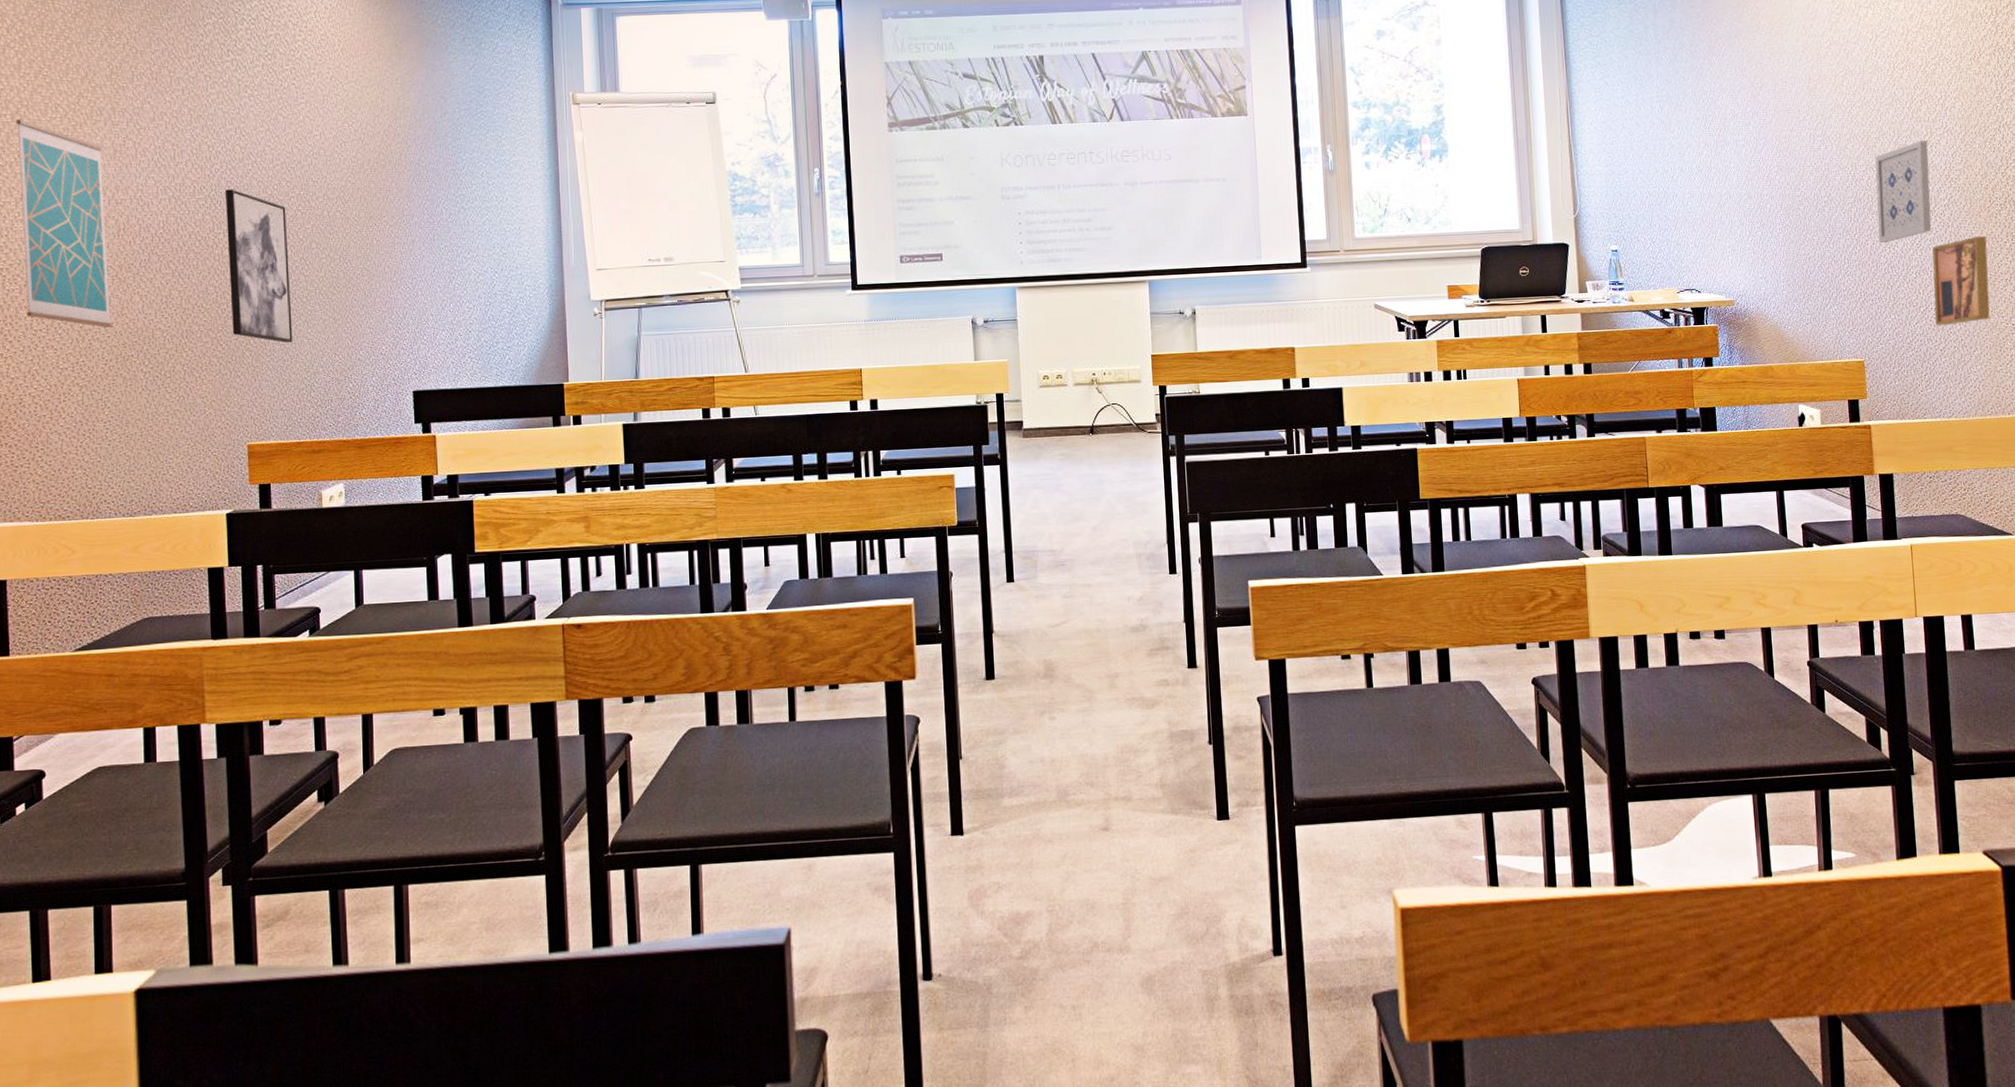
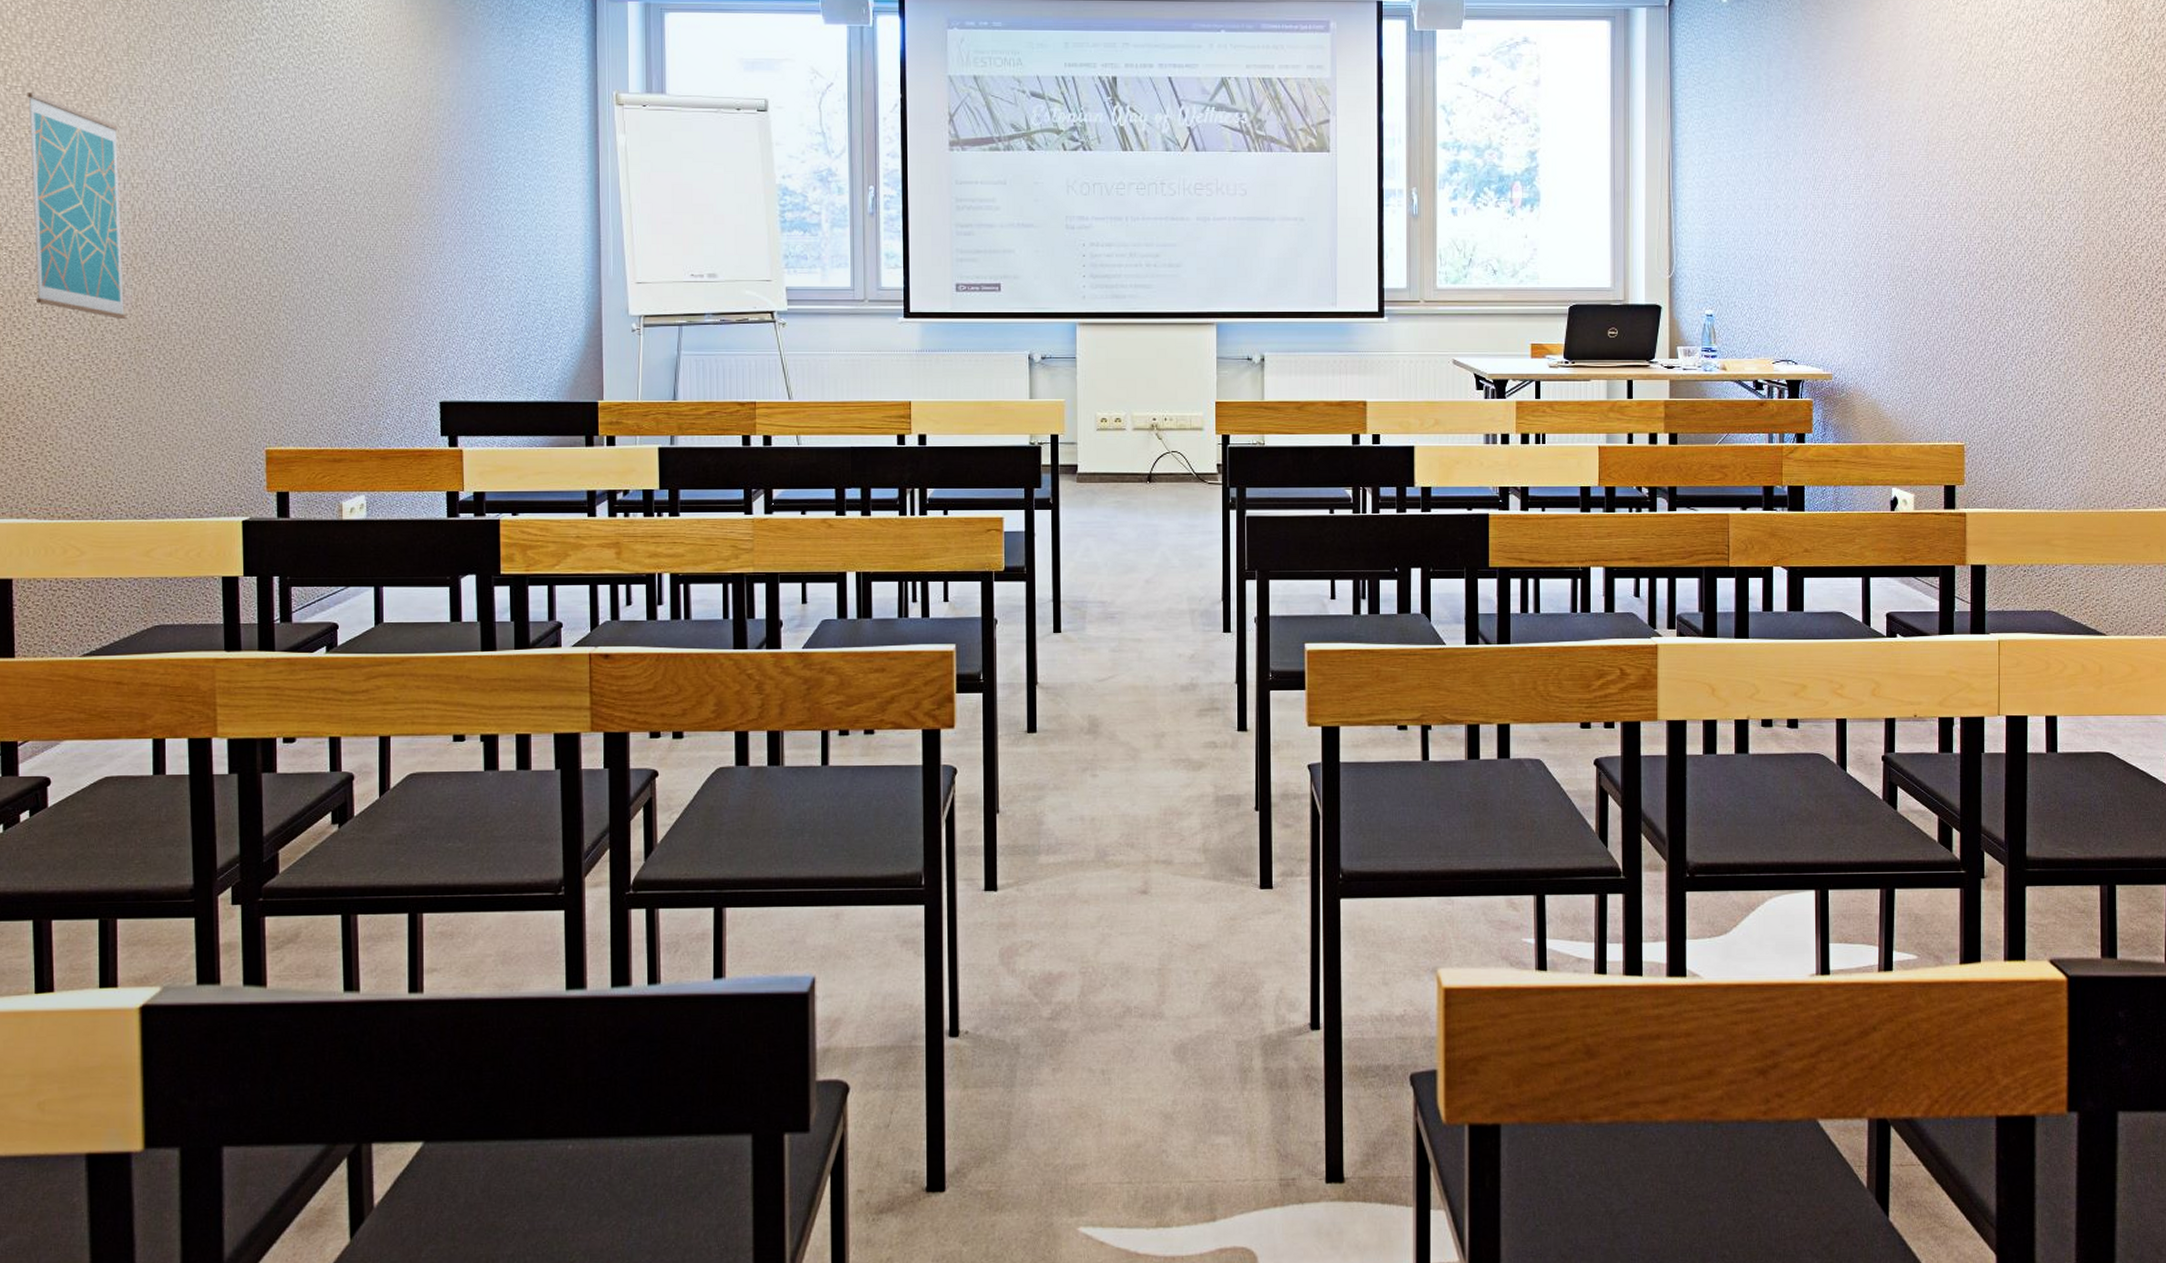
wall art: present [224,189,293,343] -> none [246,178,315,345]
wall art: present [1875,140,1932,243] -> none [1988,213,2048,321]
wall art: present [1932,236,1990,326] -> none [2043,318,2103,412]

